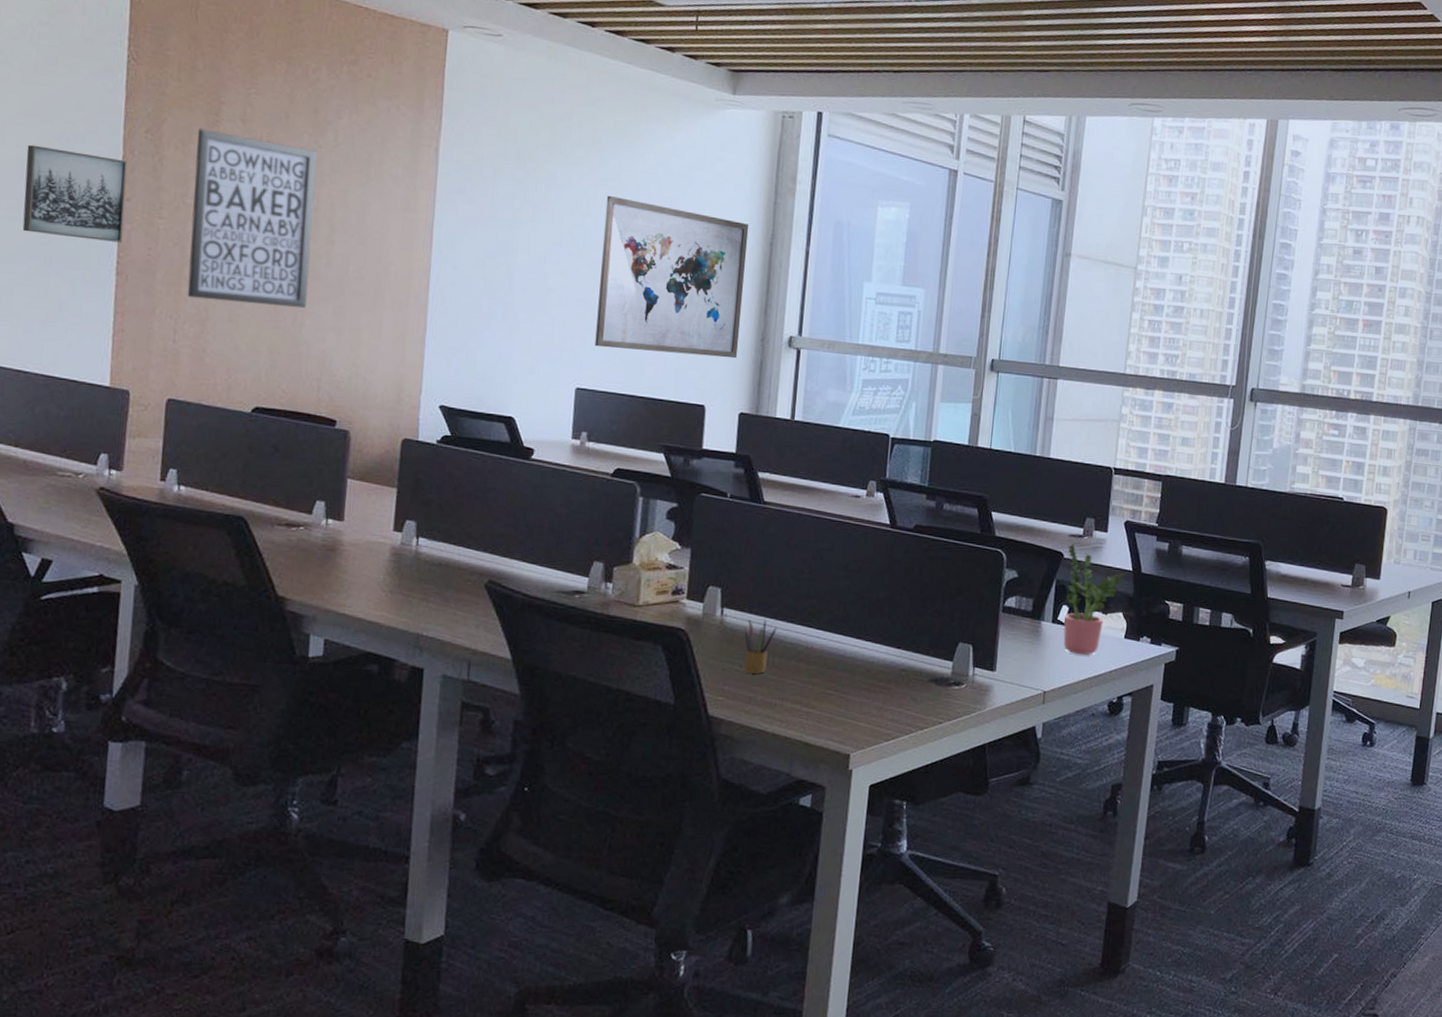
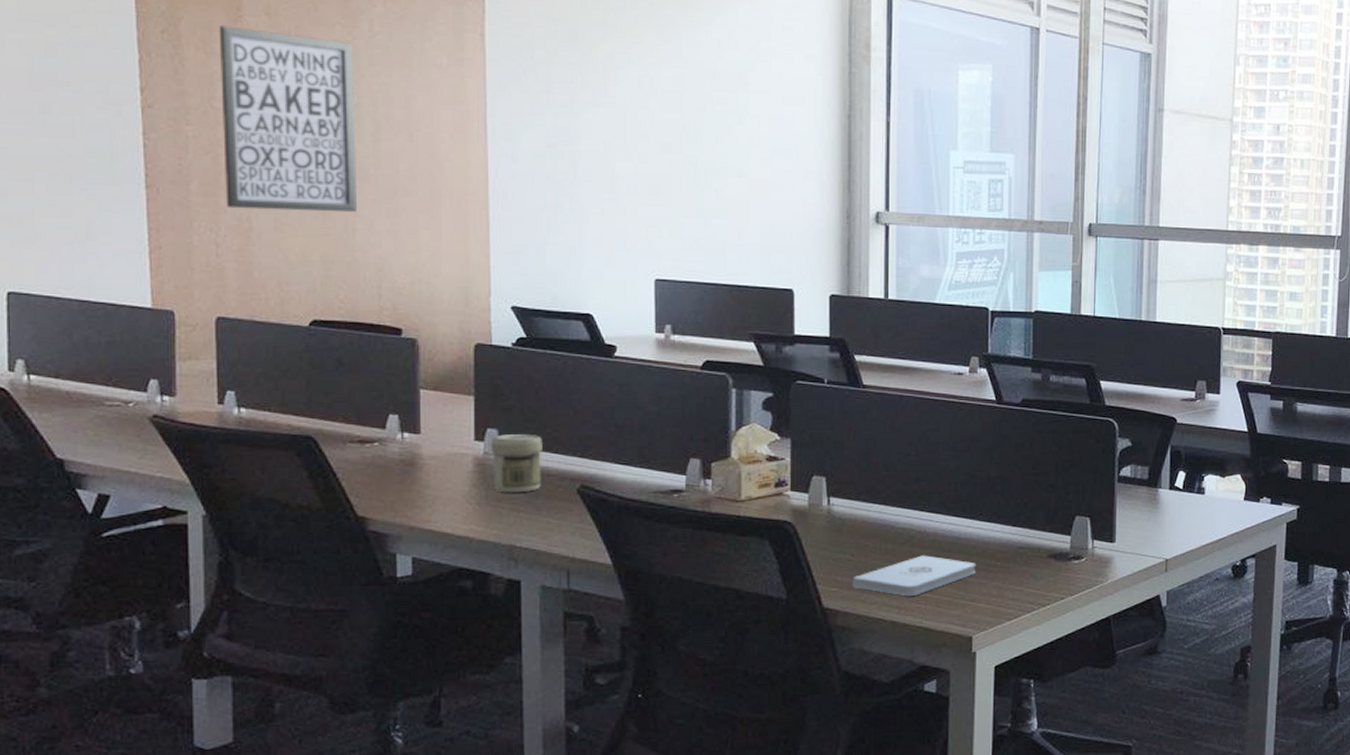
wall art: present [22,144,128,243] -> none [31,52,148,153]
jar: none [407,526,457,584] -> present [491,433,542,493]
wall art: present [595,195,749,359] -> none [670,73,825,239]
notepad: none [738,671,859,710] -> present [852,555,976,595]
pencil box: present [743,619,777,674] -> none [852,506,887,562]
potted plant: present [1063,543,1124,655] -> none [1181,408,1239,520]

